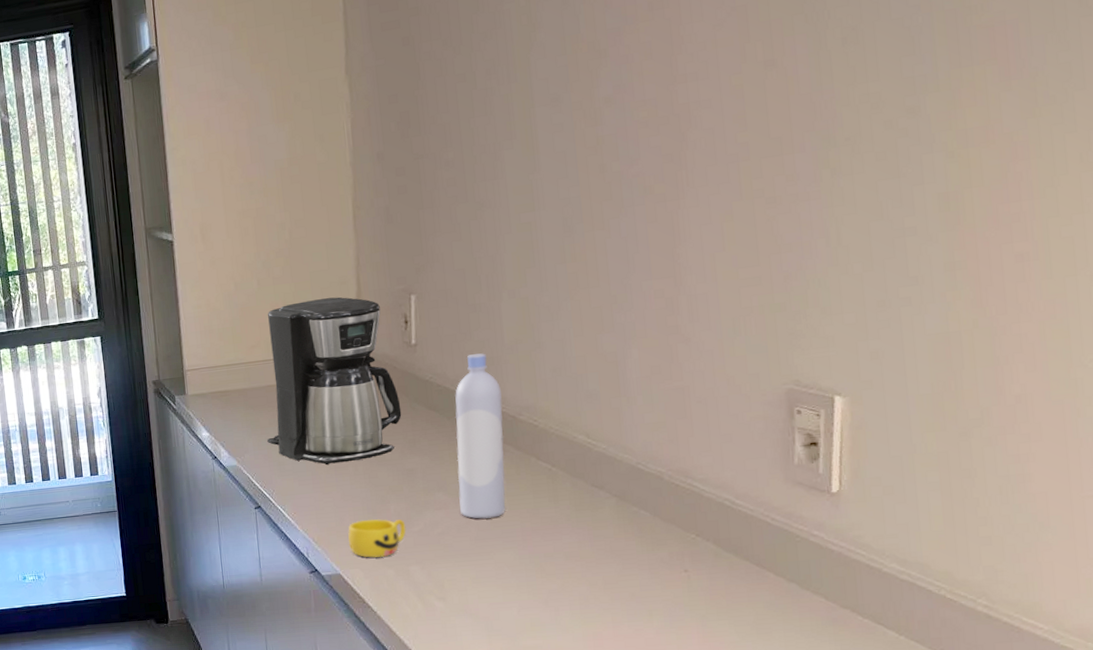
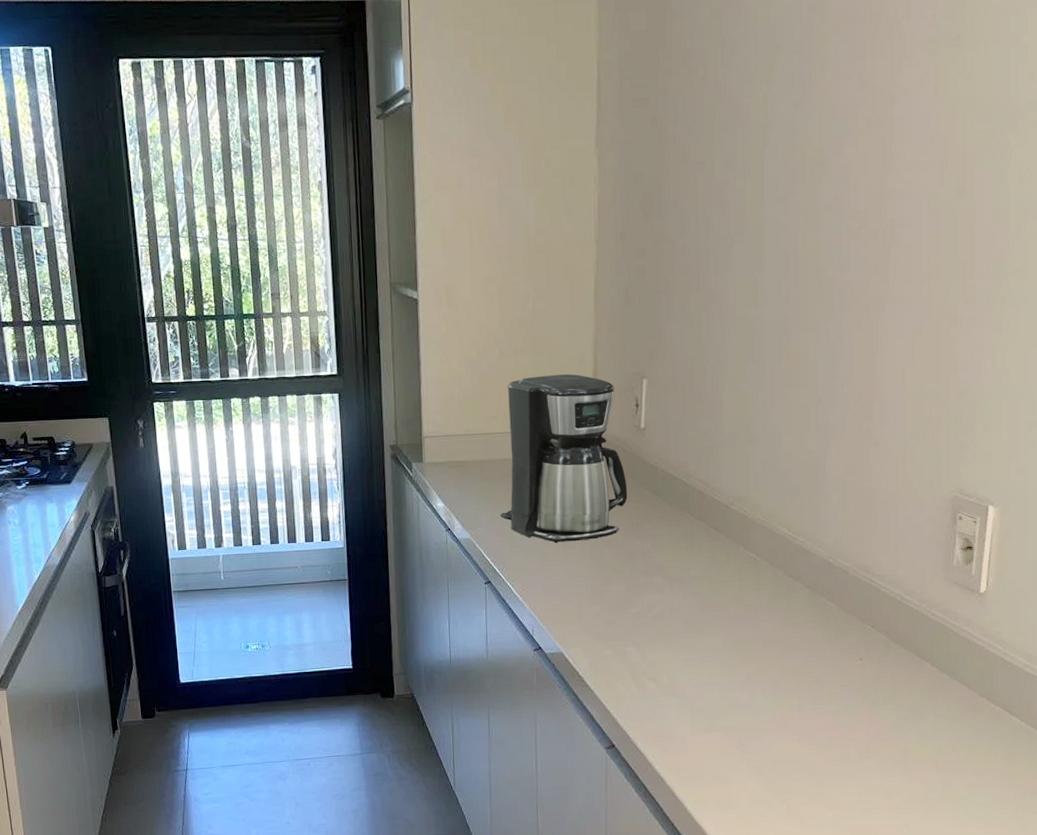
cup: present [348,519,406,558] -> none [572,599,625,638]
bottle: present [455,353,506,519] -> none [674,442,718,604]

